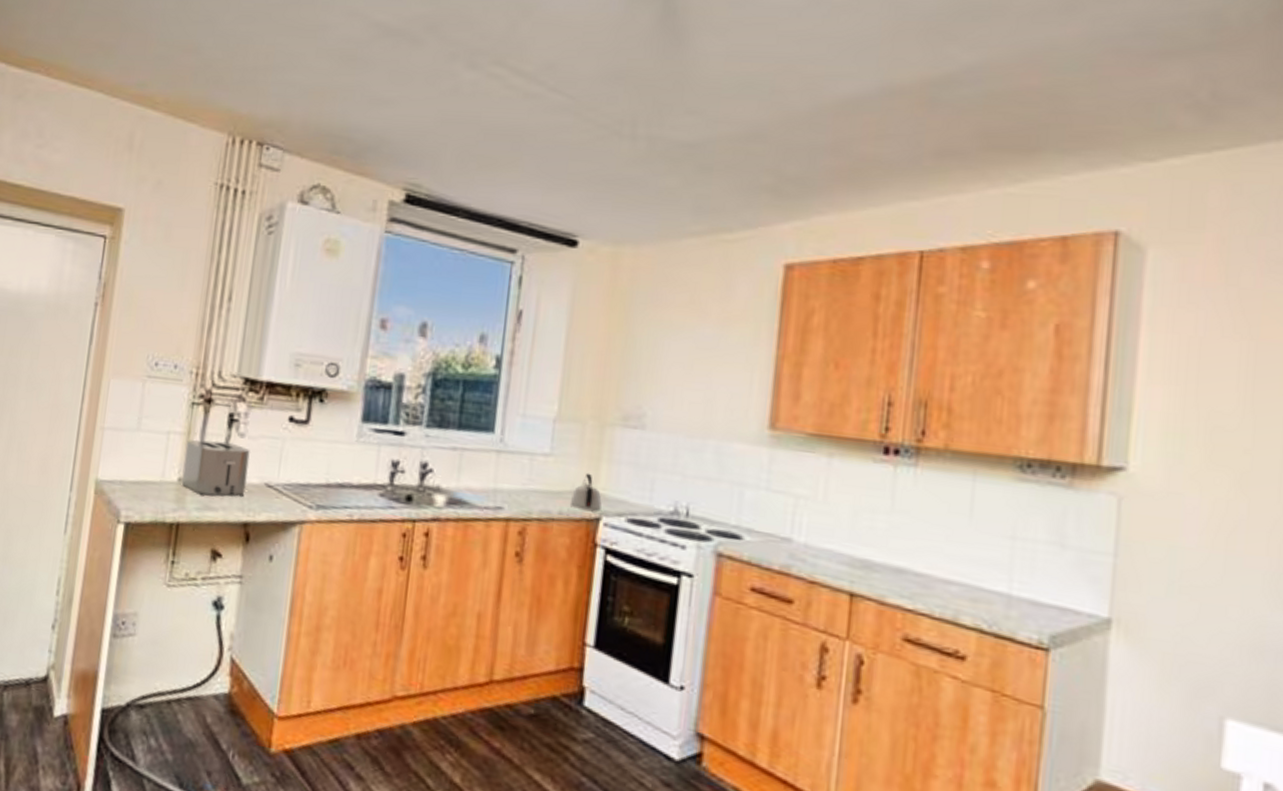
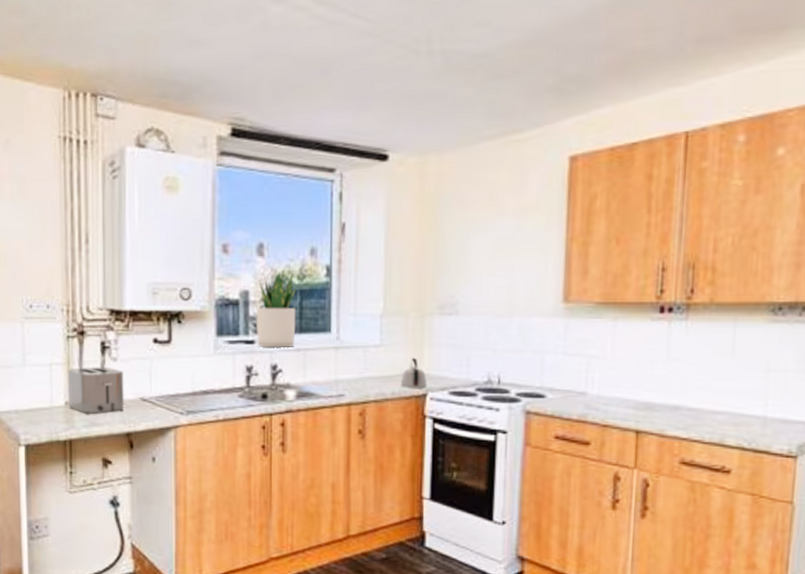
planter: none [408,356,461,445] -> present [257,271,297,347]

